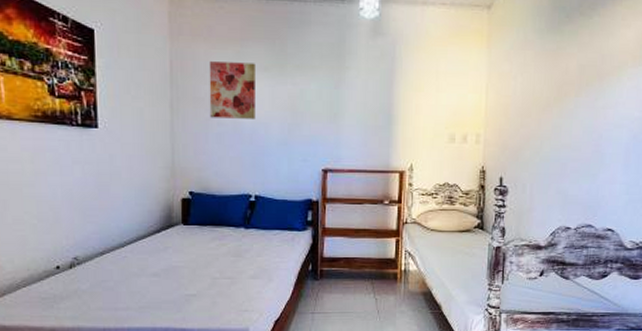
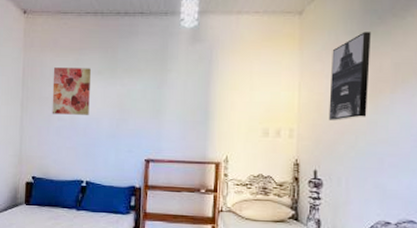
wall art: none [515,30,559,125] -> present [328,32,371,120]

